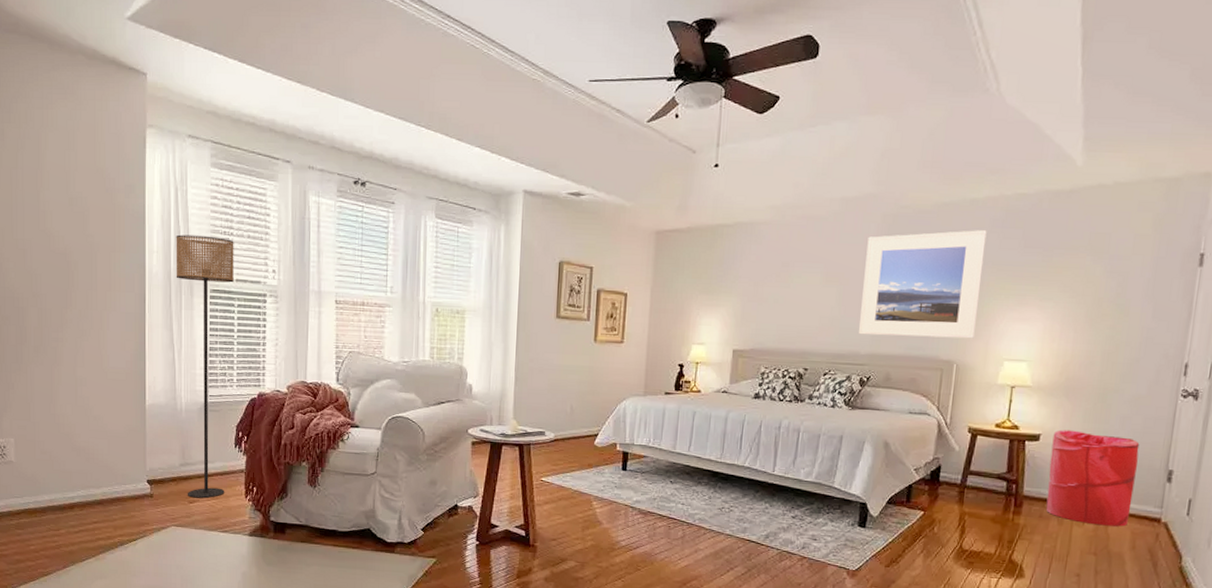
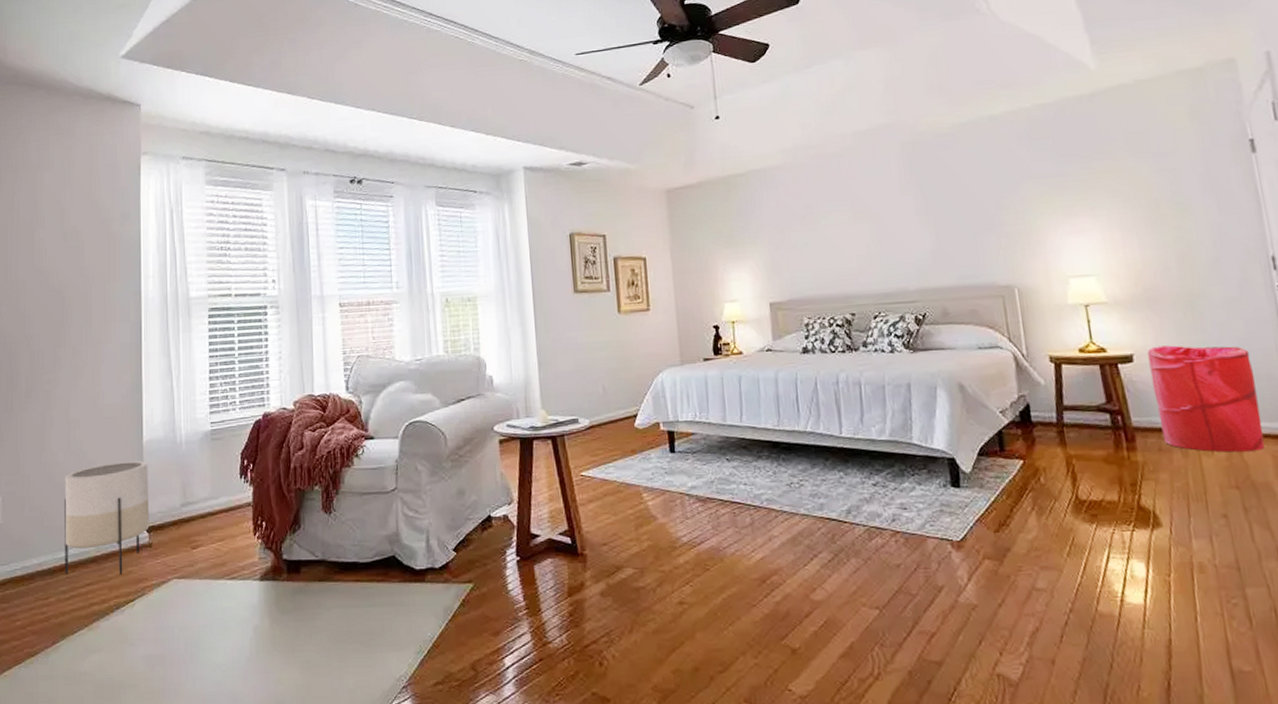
planter: none [72,420,151,518] -> present [65,460,150,575]
floor lamp: present [176,234,234,499] -> none [172,253,233,543]
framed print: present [859,230,987,339] -> none [889,145,1029,270]

